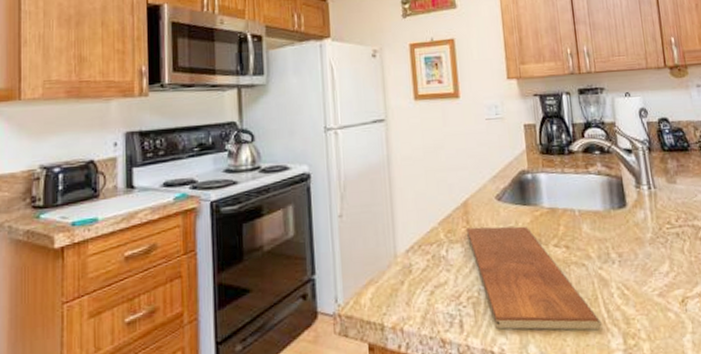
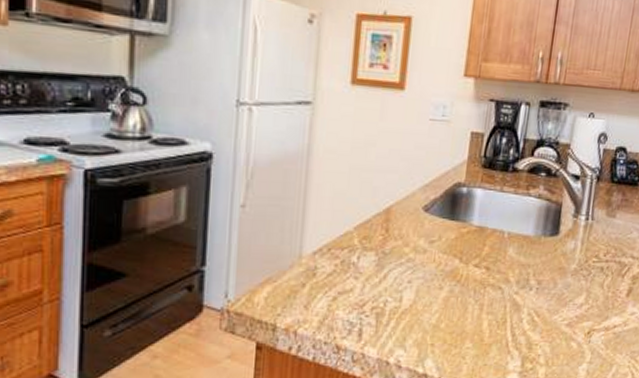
chopping board: present [467,226,602,330] -> none [384,236,505,352]

